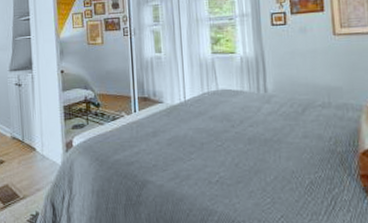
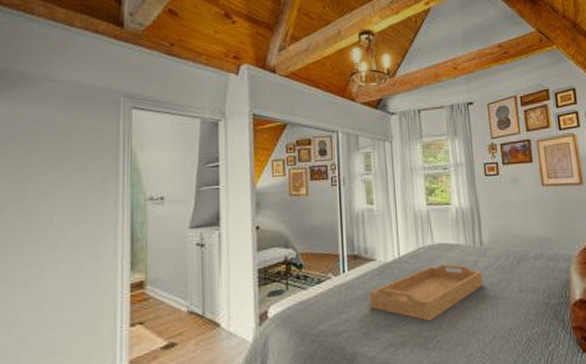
serving tray: none [158,108,266,159] -> present [369,263,483,322]

